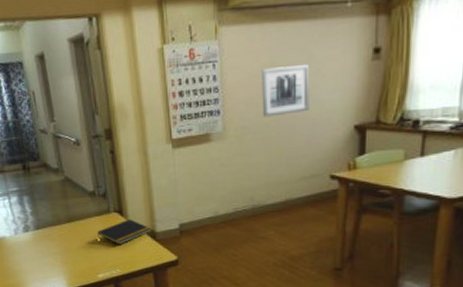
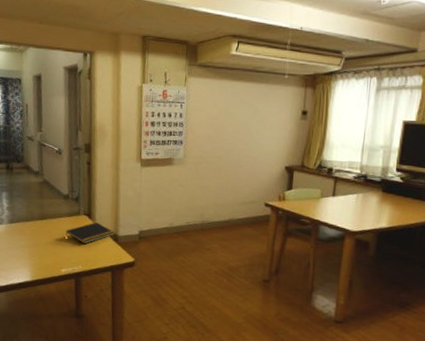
wall art: present [262,64,310,117] -> none [216,113,255,152]

